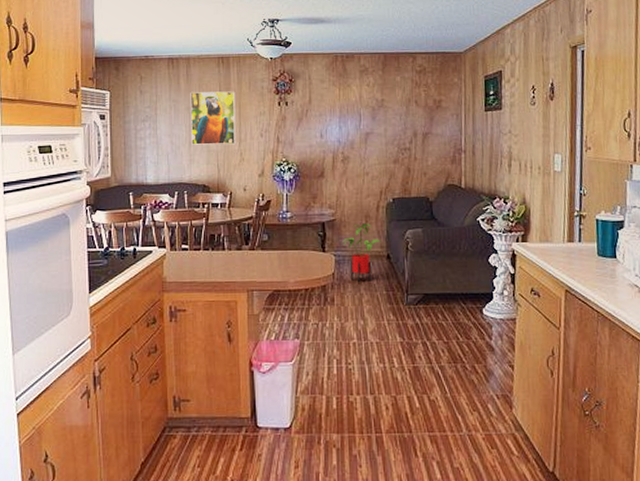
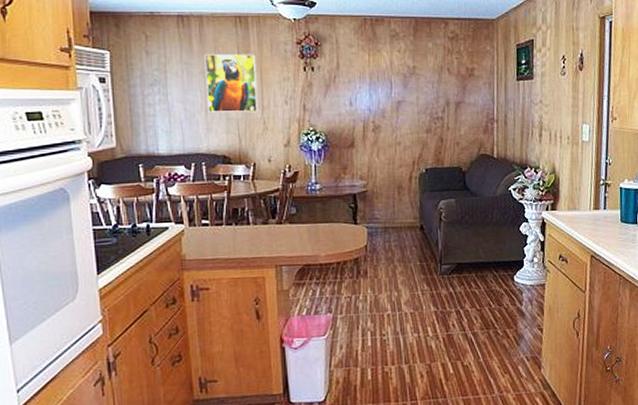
house plant: present [341,223,382,282] -> none [373,194,415,254]

